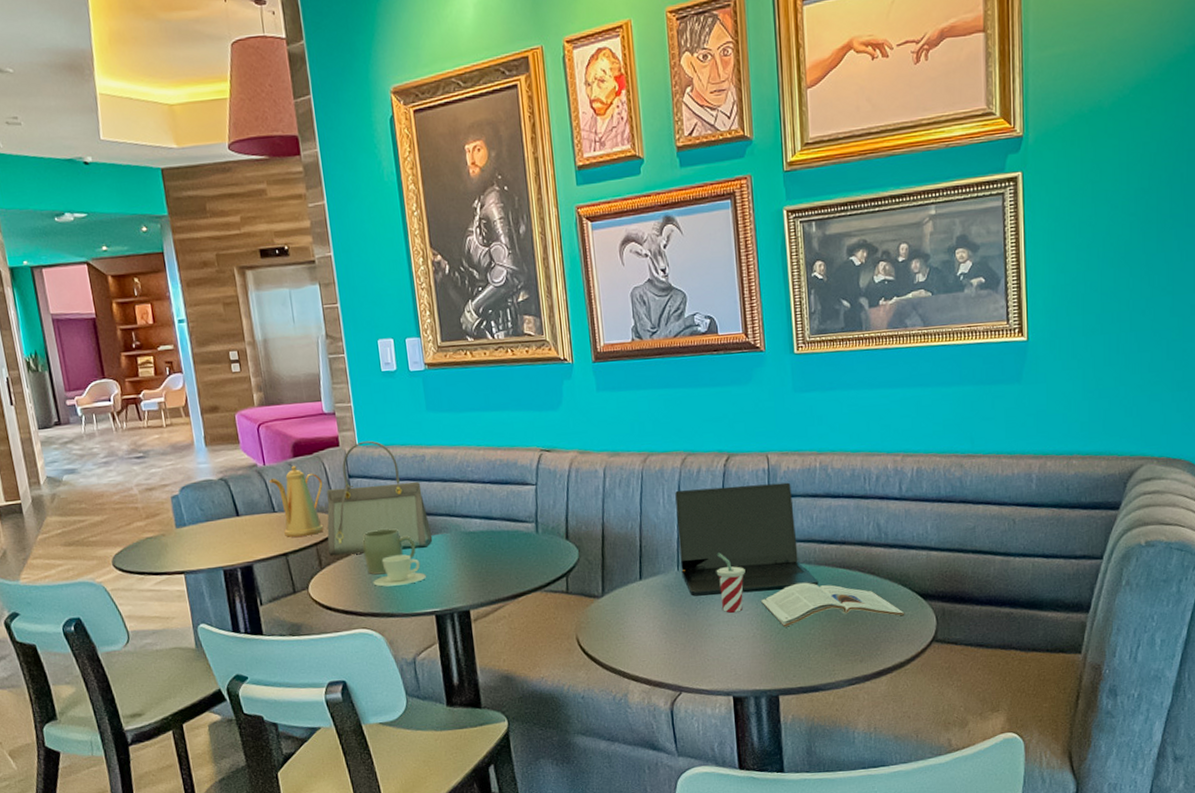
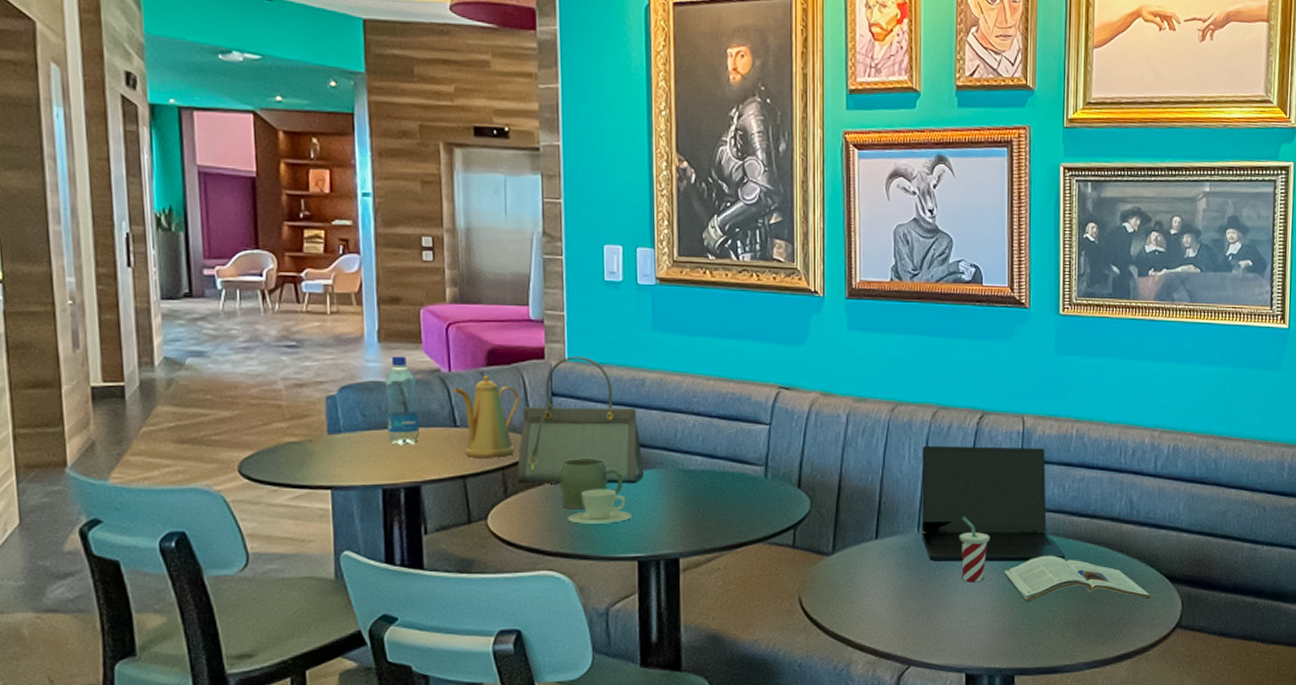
bottle: none [214,456,247,532] -> present [385,356,419,445]

